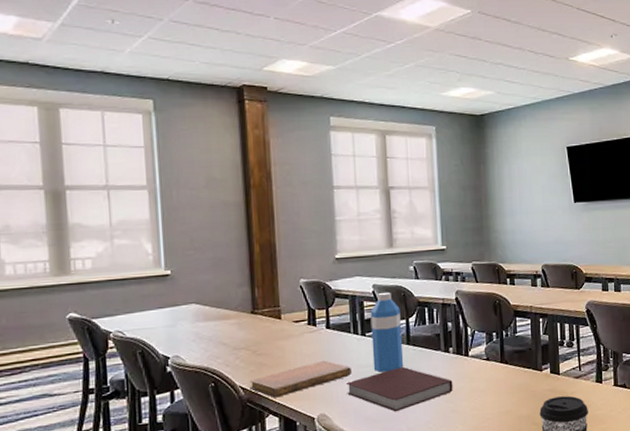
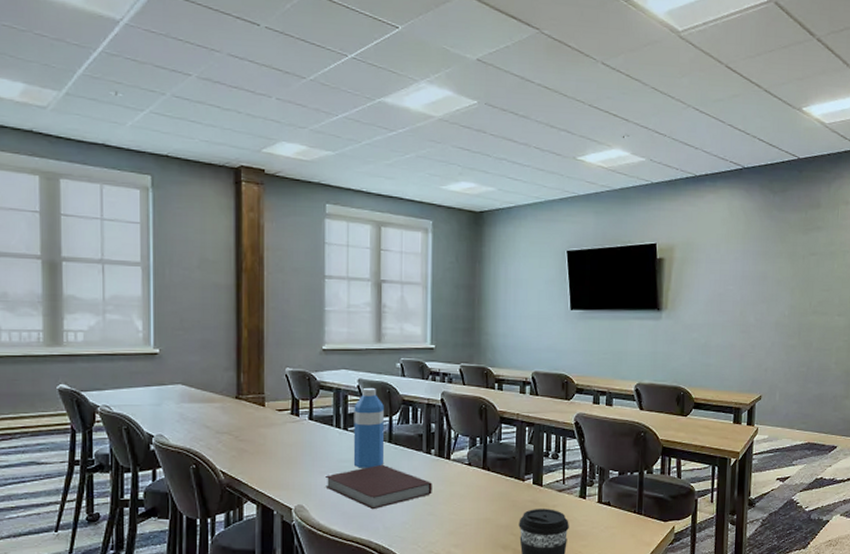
notebook: present [249,360,351,398] -> none [230,451,331,485]

